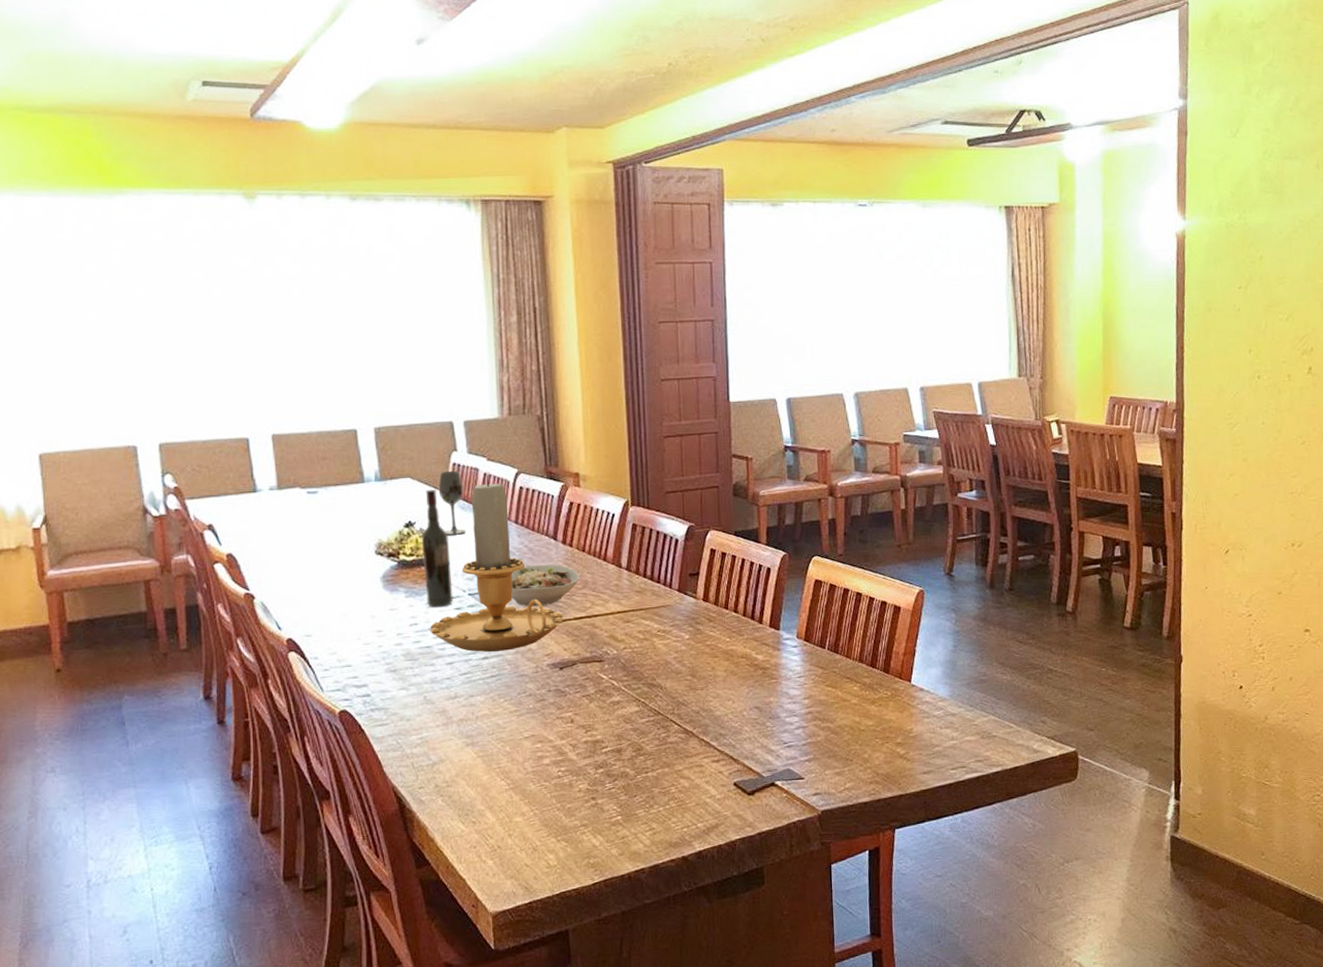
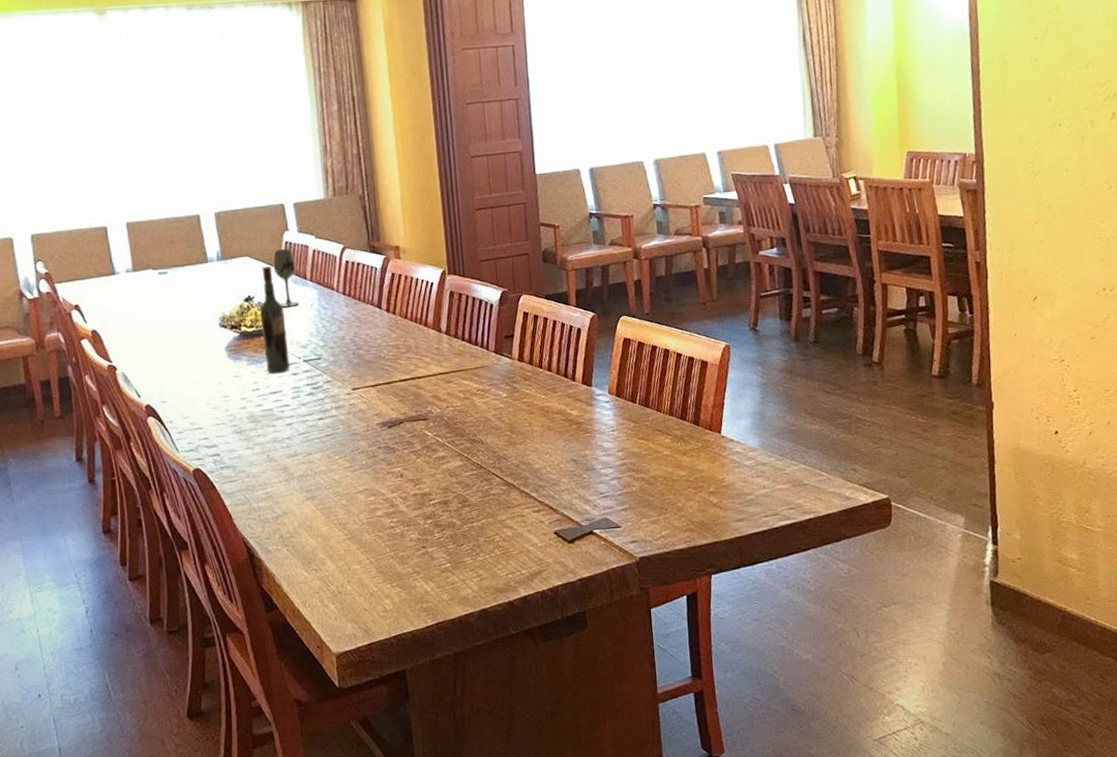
candlestick: present [430,475,563,652] -> none [270,251,390,413]
salad: present [511,564,580,607] -> none [341,331,403,371]

